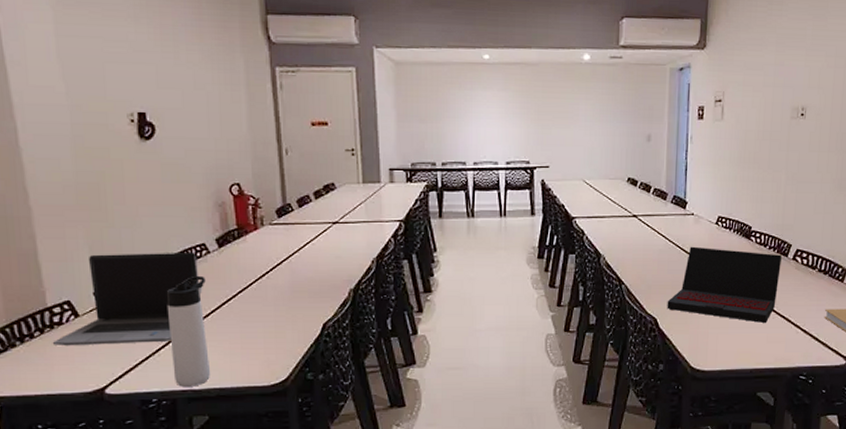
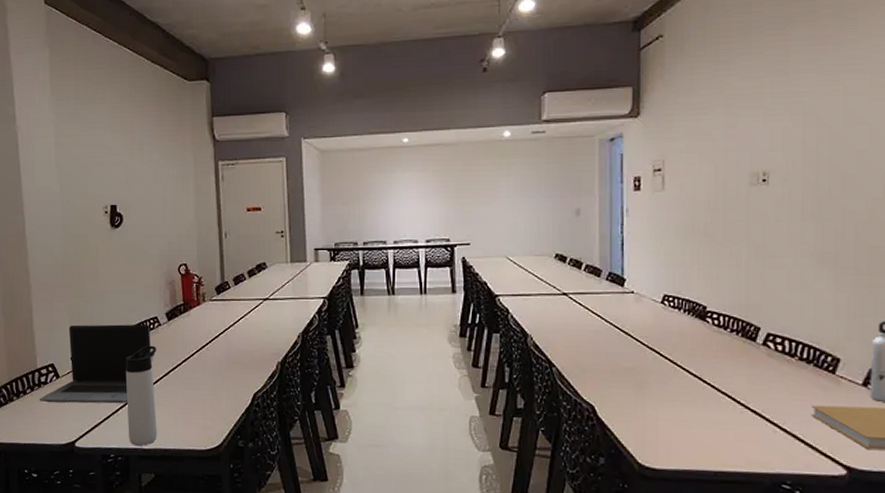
laptop: present [667,246,782,324] -> none [606,327,748,419]

